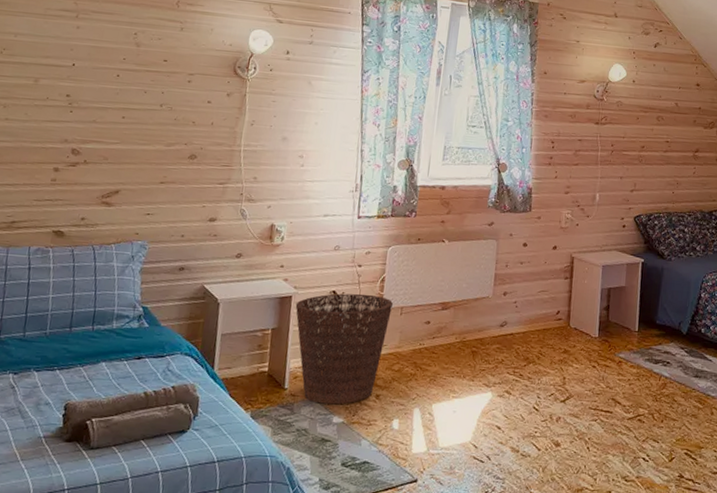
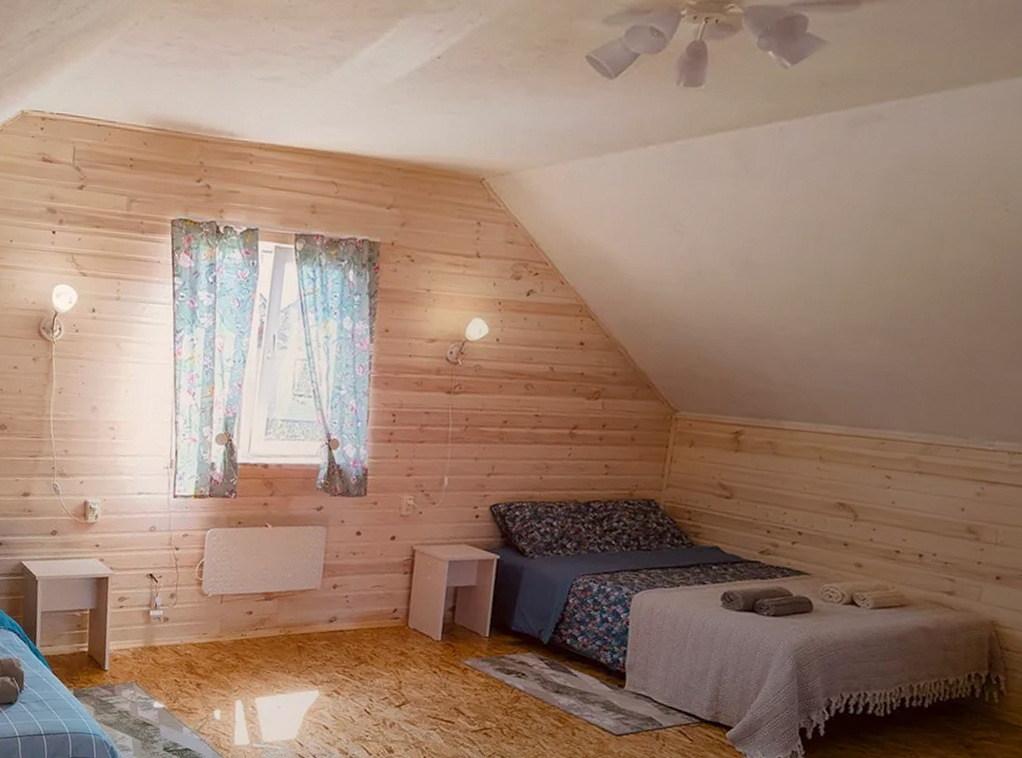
basket: present [295,293,393,405] -> none [112,577,212,690]

